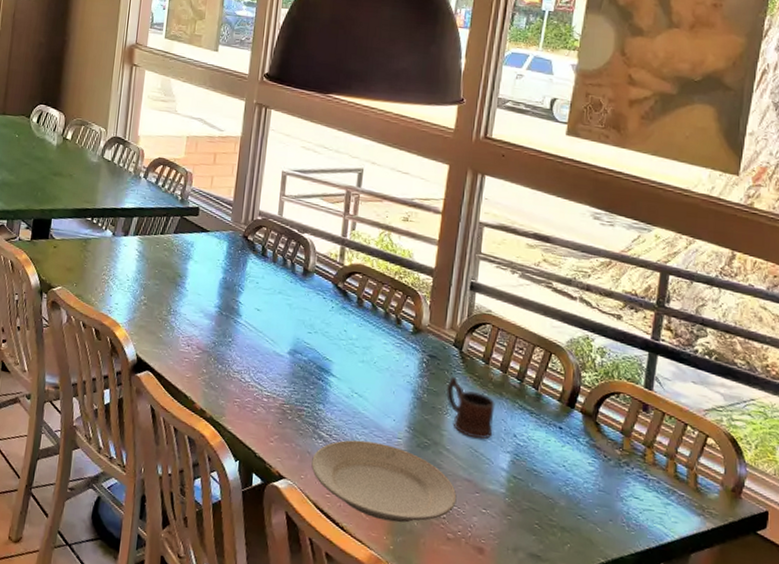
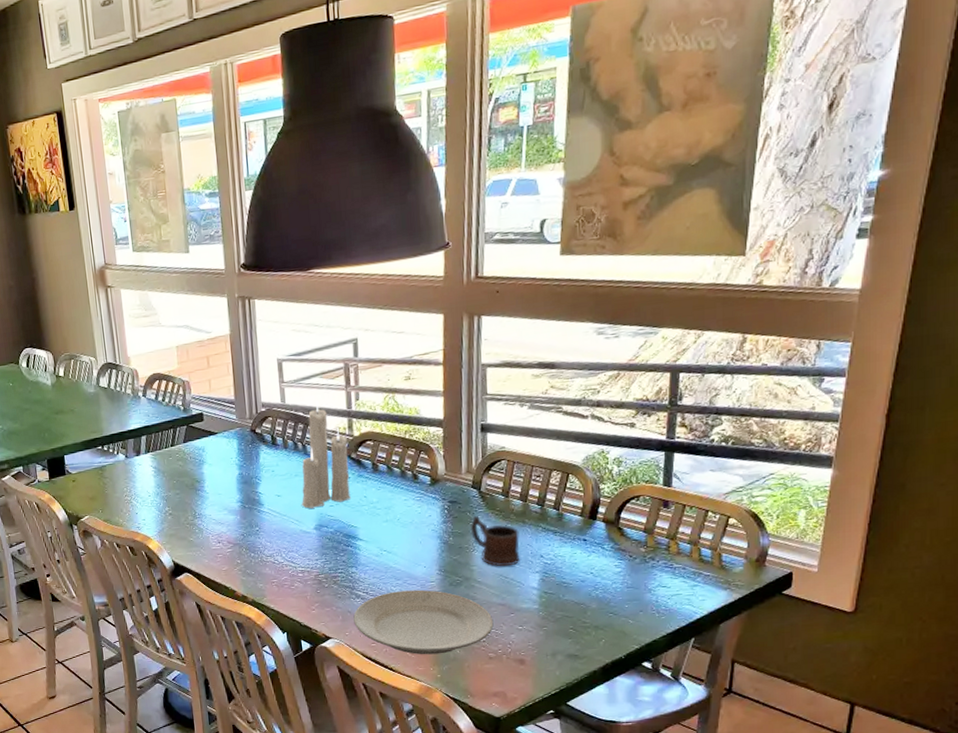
candle: none [279,222,337,331] -> present [301,401,352,509]

